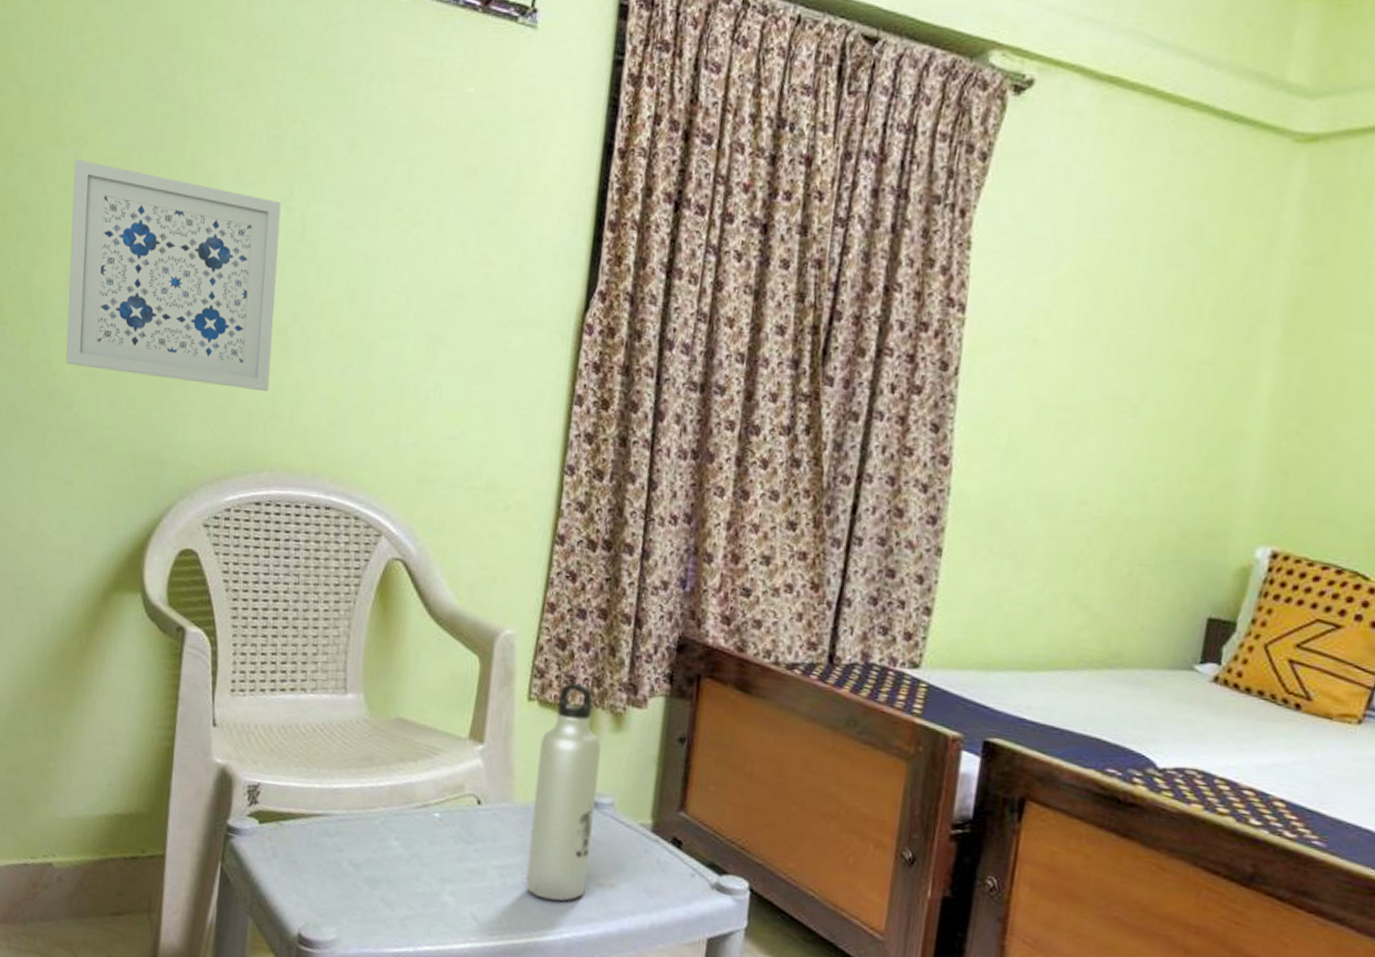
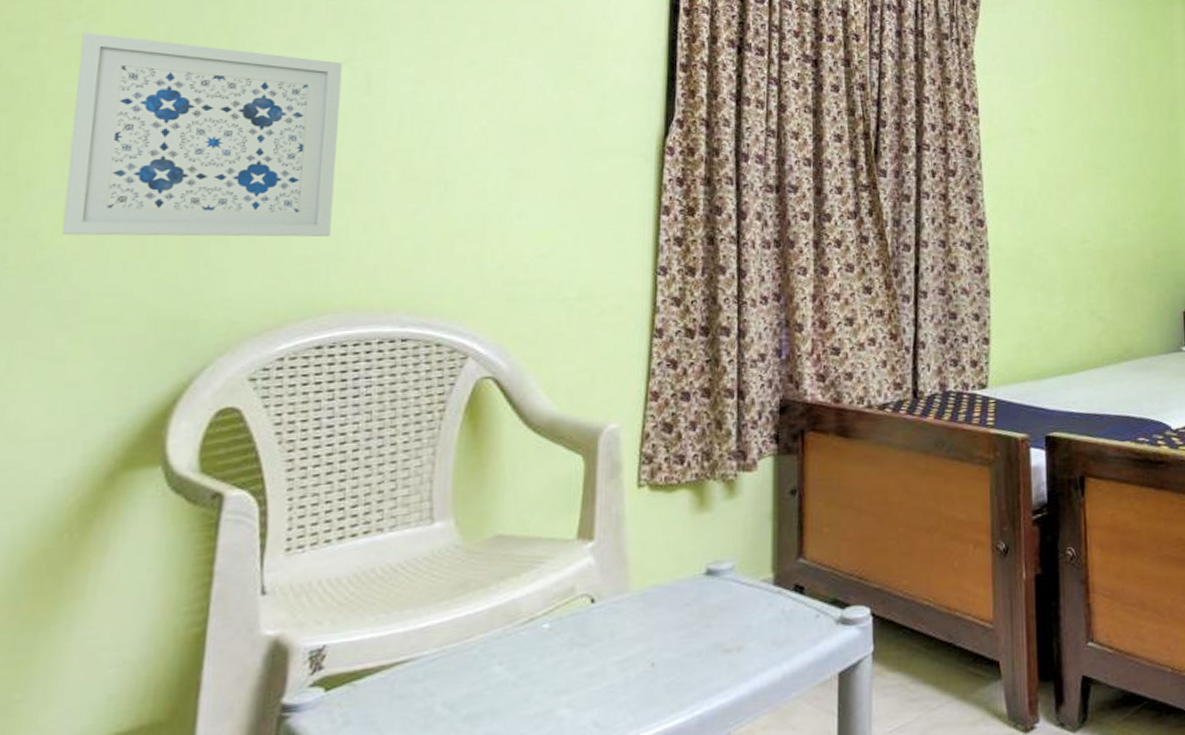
water bottle: present [526,682,601,901] -> none [650,460,716,682]

